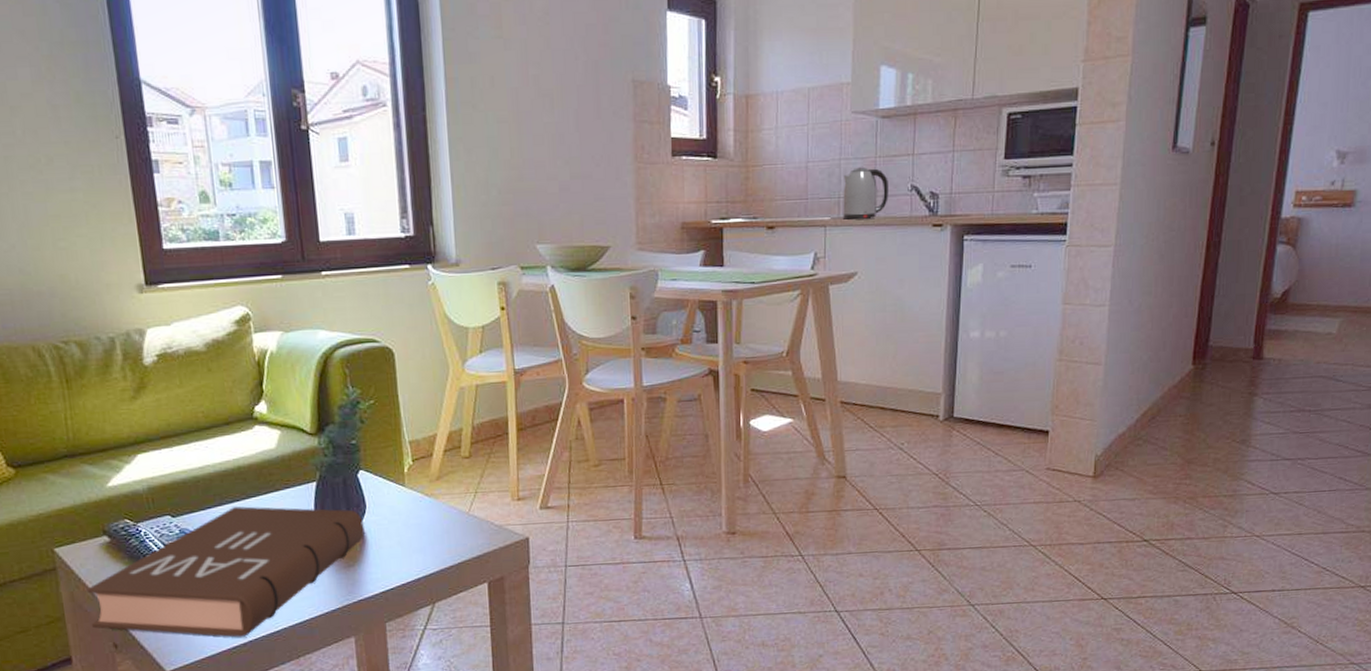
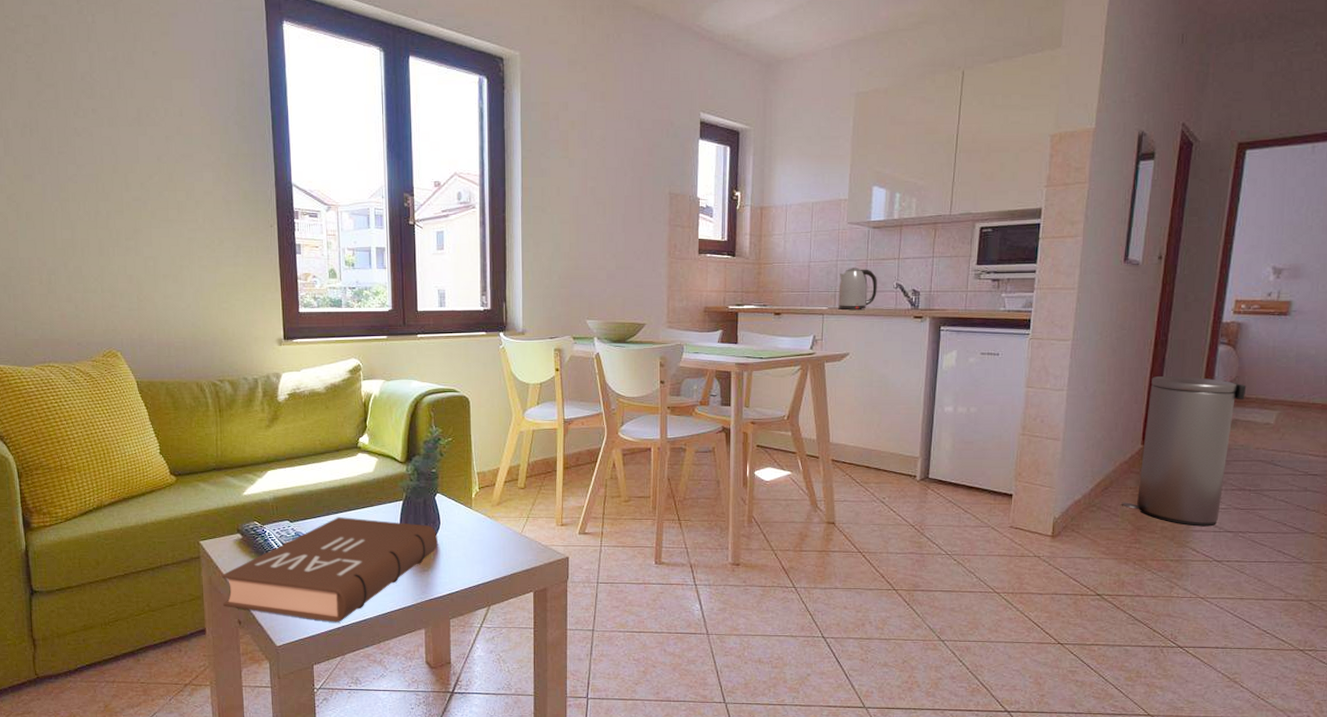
pedal bin: none [1170,283,1307,456] -> present [1121,375,1247,527]

